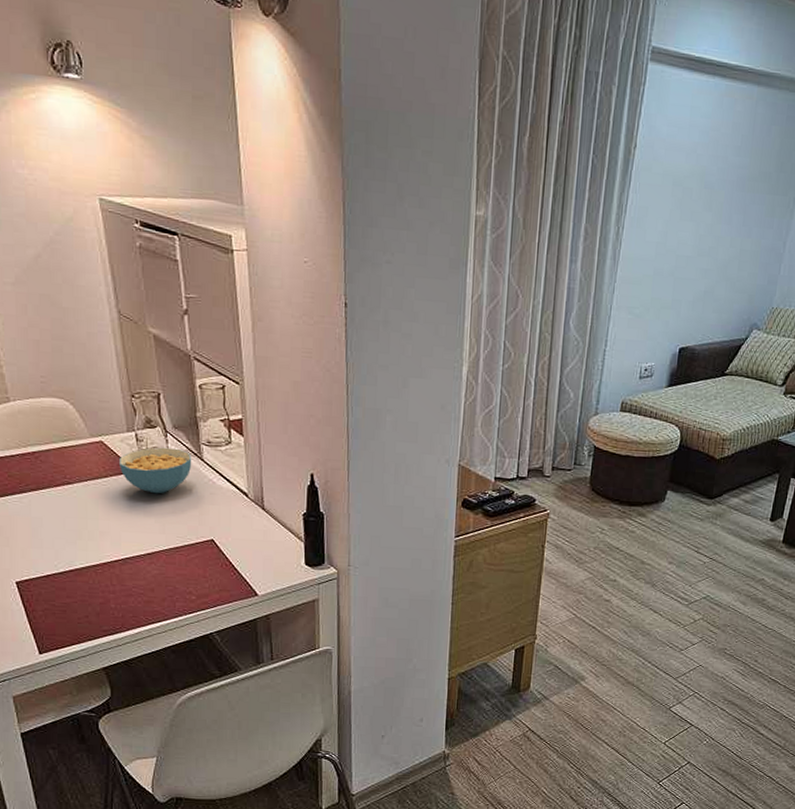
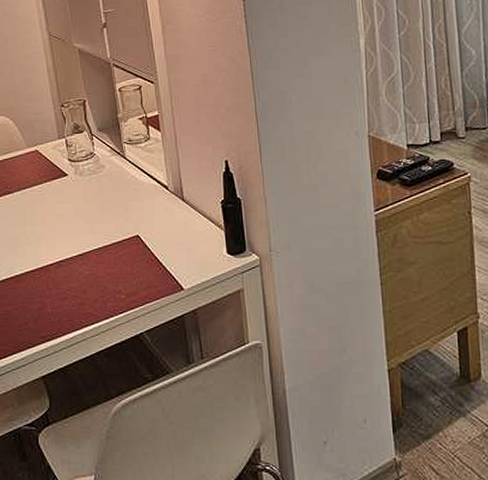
cereal bowl: present [120,447,192,494] -> none [52,149,116,195]

